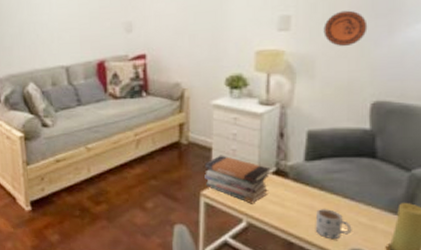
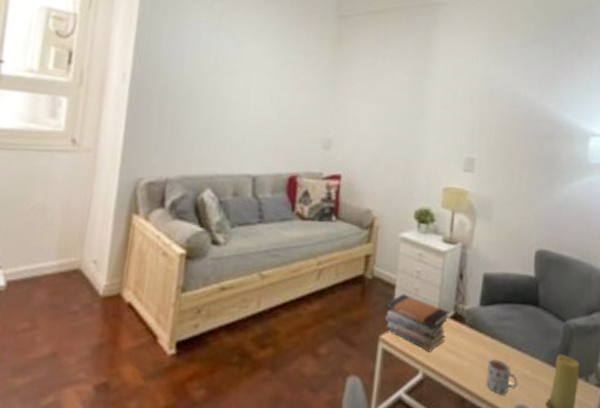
decorative plate: present [323,10,368,47] -> none [500,161,534,195]

